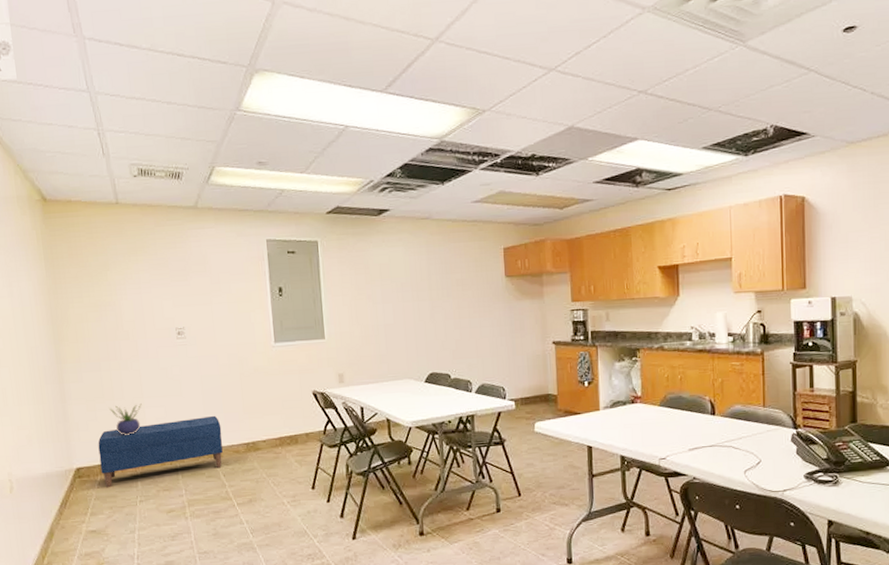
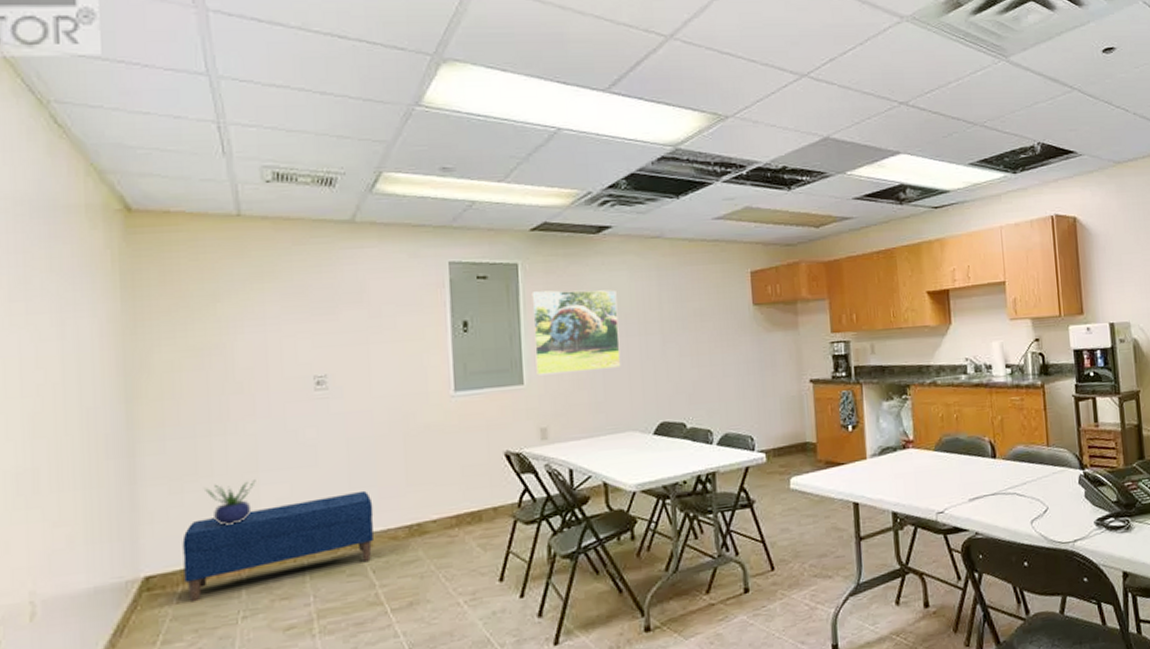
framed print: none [329,263,399,332] -> present [531,290,621,376]

